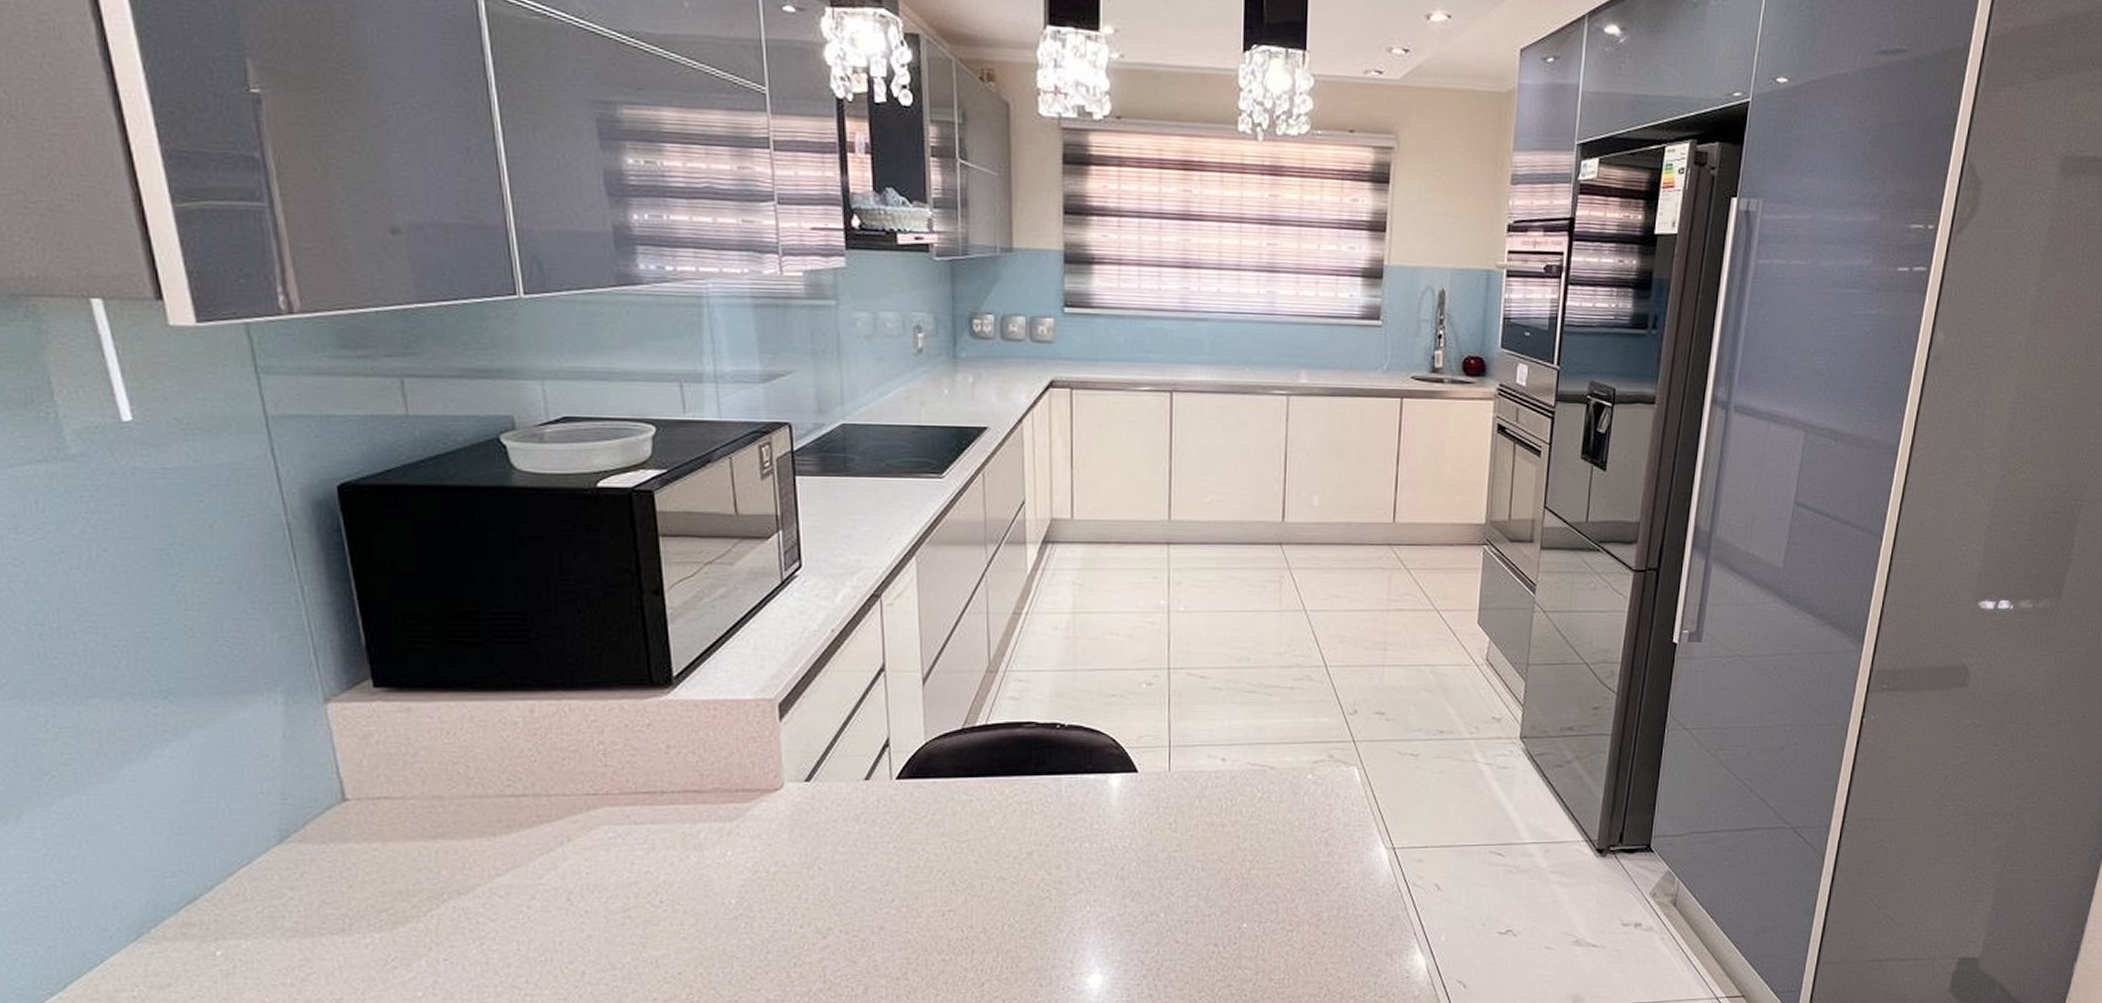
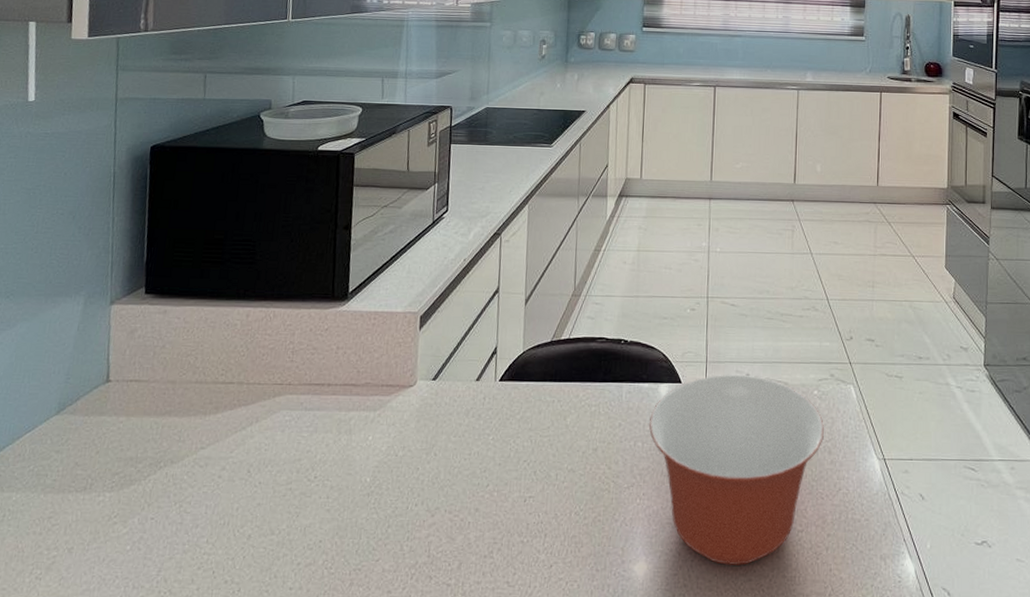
mixing bowl: none [1099,760,1320,972] -> present [649,375,824,566]

